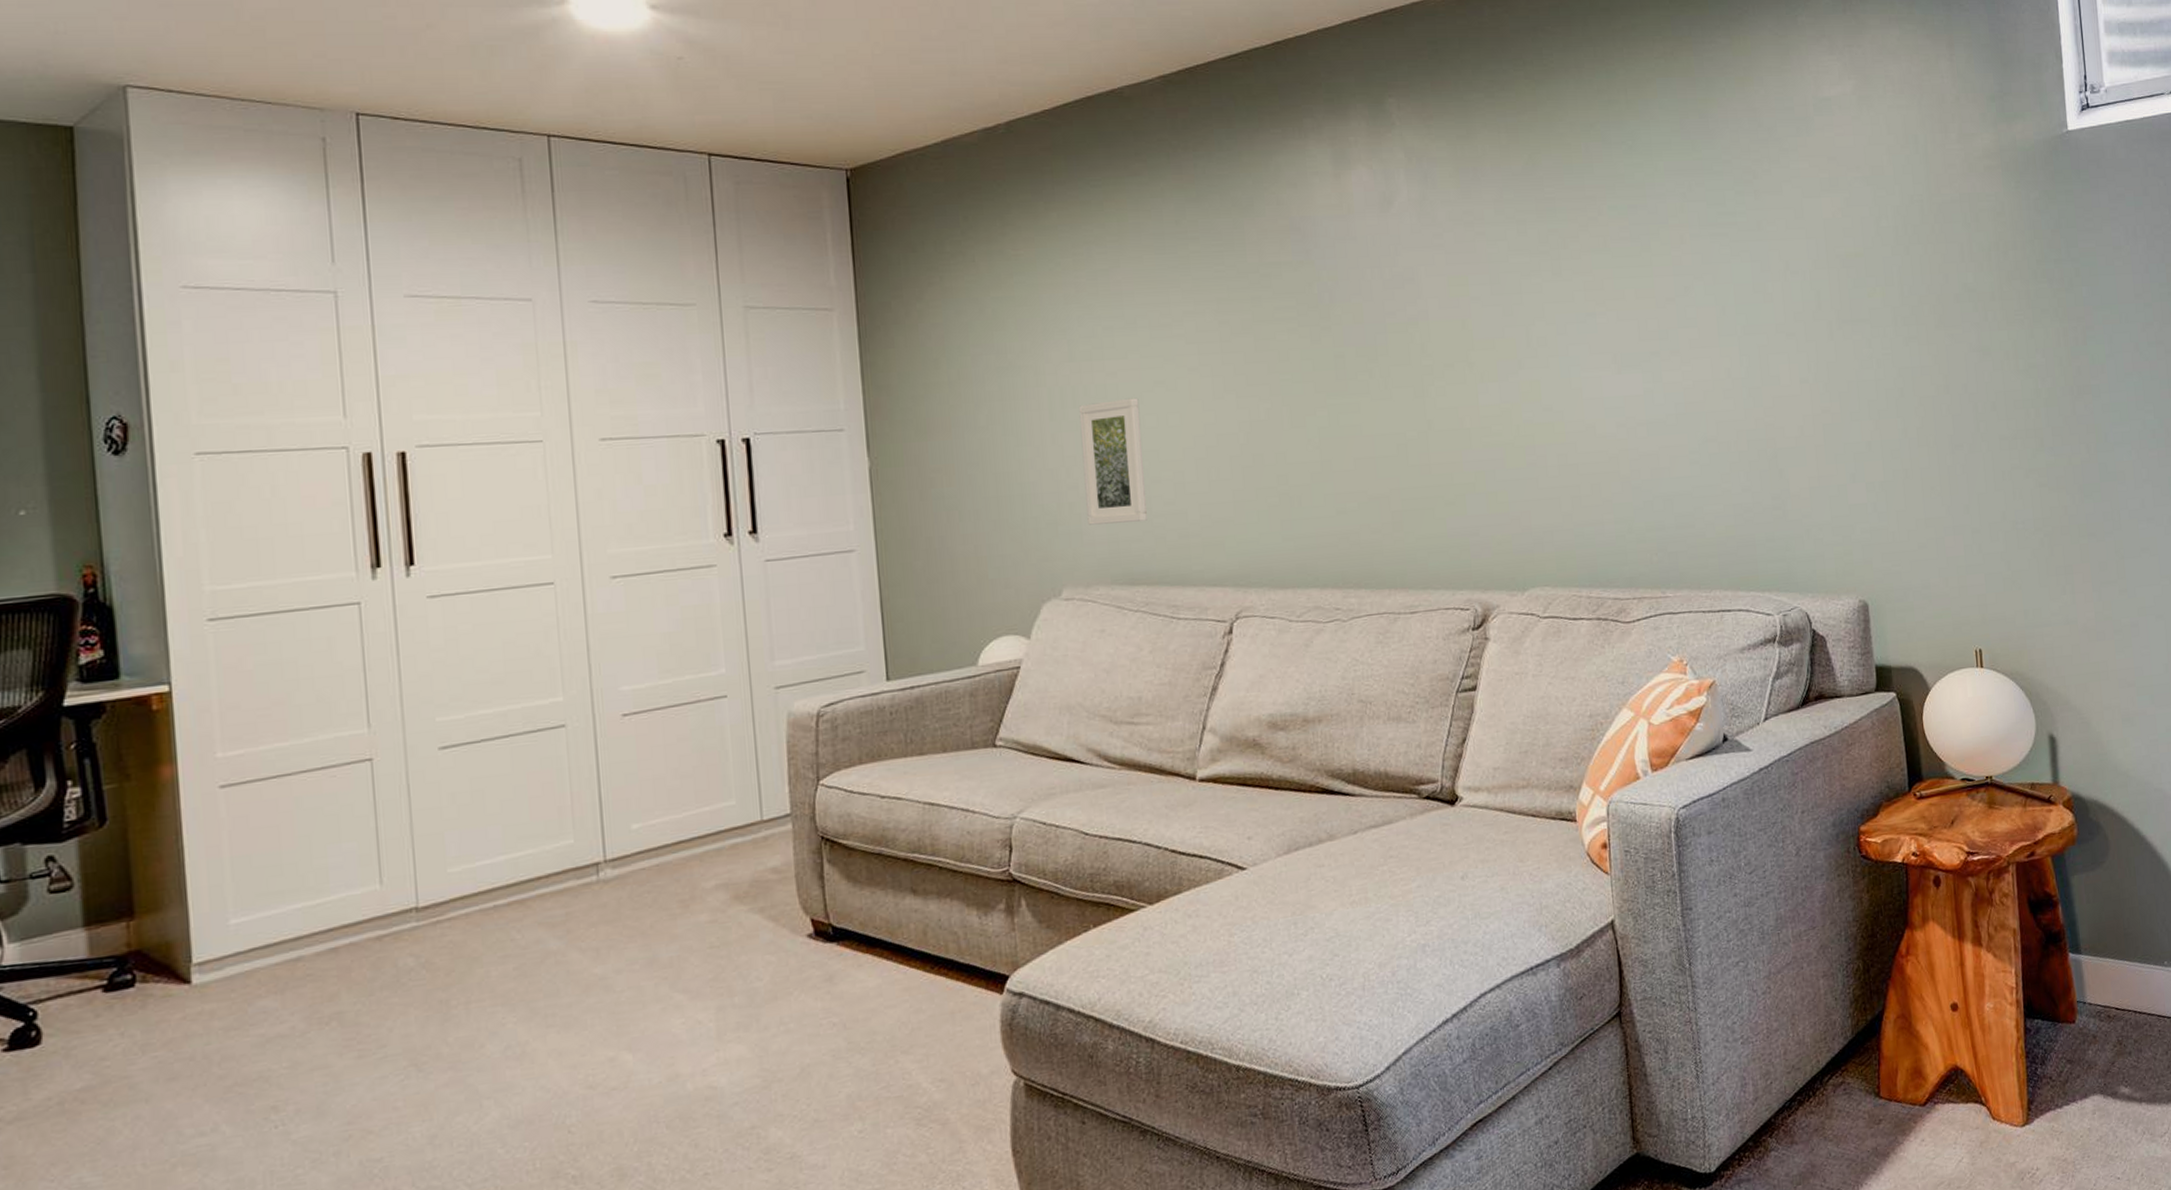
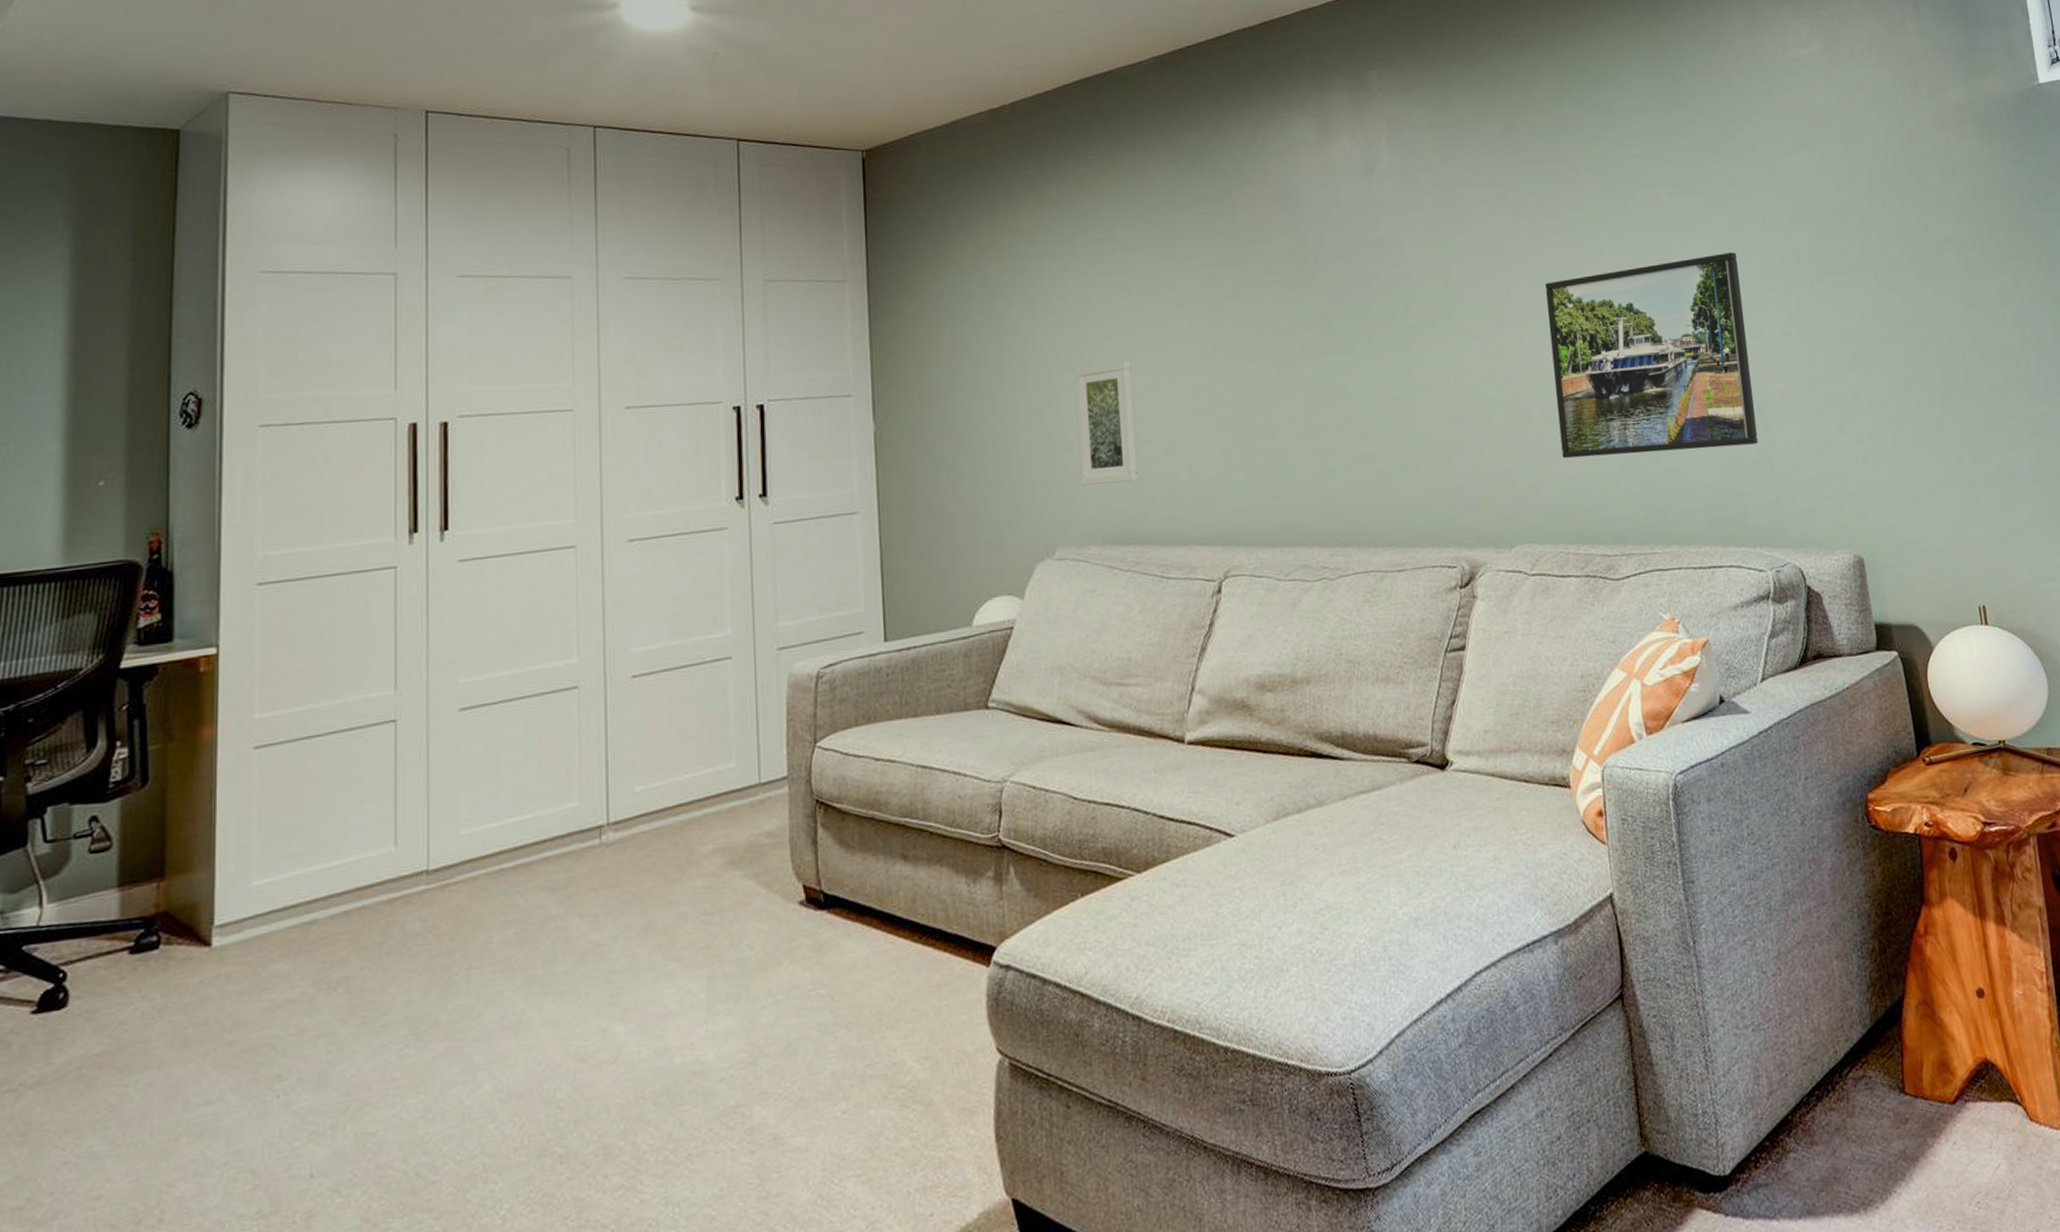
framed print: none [1565,297,1772,503] -> present [1545,252,1759,459]

